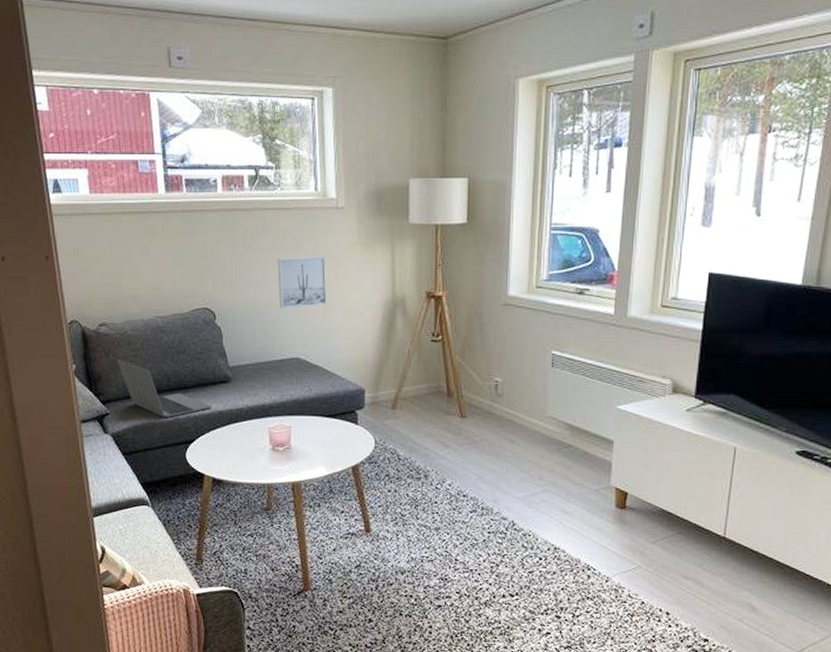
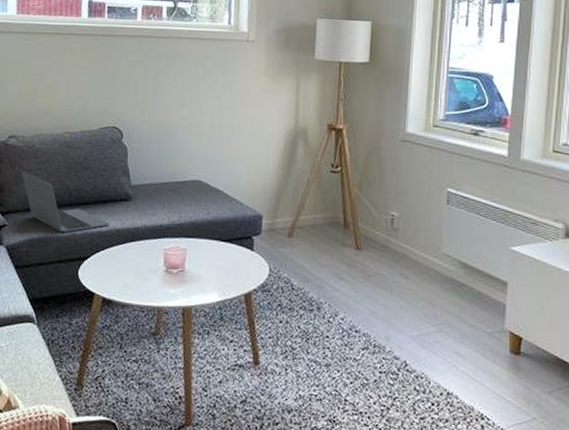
wall art: present [277,255,327,308] -> none [185,83,234,132]

